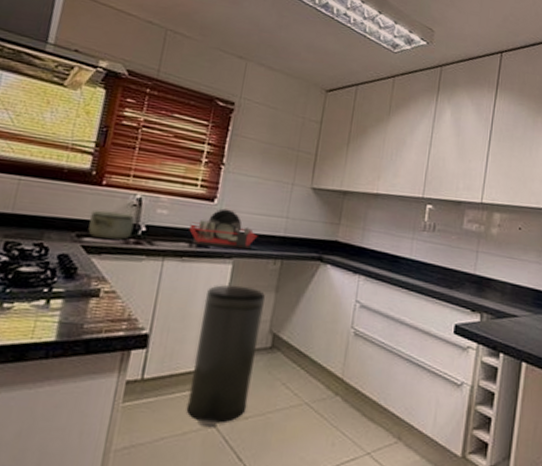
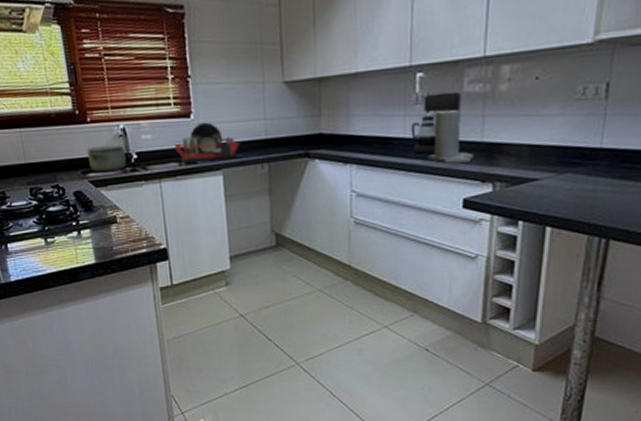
pedal bin: present [186,285,265,425] -> none [206,194,266,315]
coffee maker: none [416,224,461,277] -> present [410,92,461,154]
paper towel: none [428,239,467,291] -> present [428,109,474,164]

